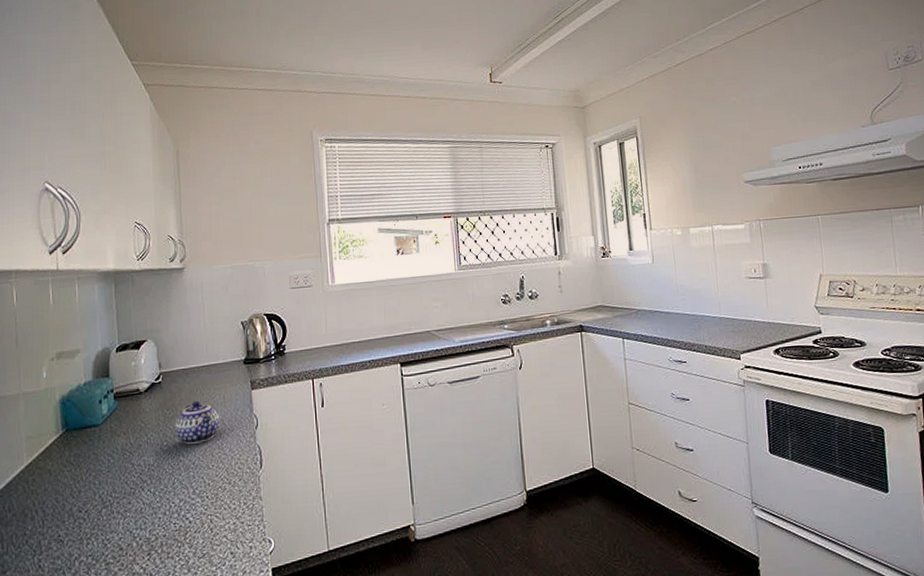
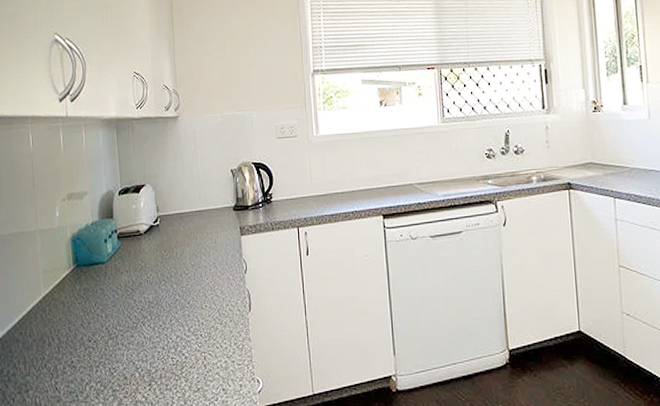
teapot: present [174,400,220,445] -> none [171,244,212,286]

